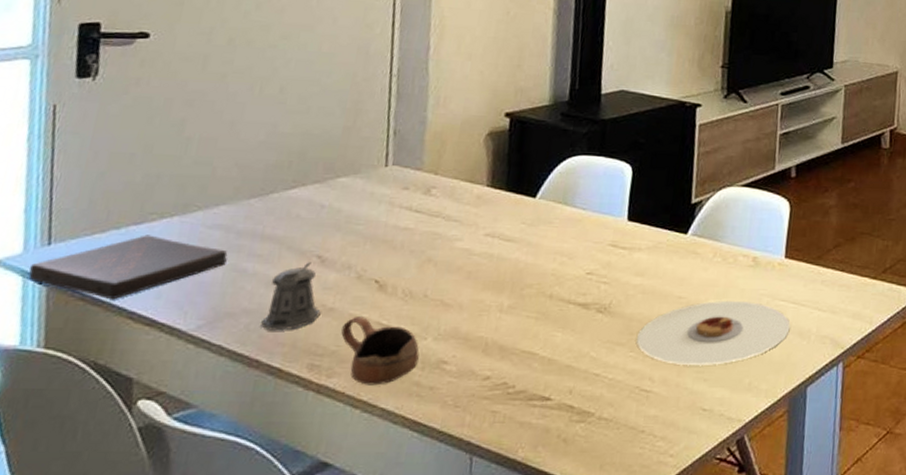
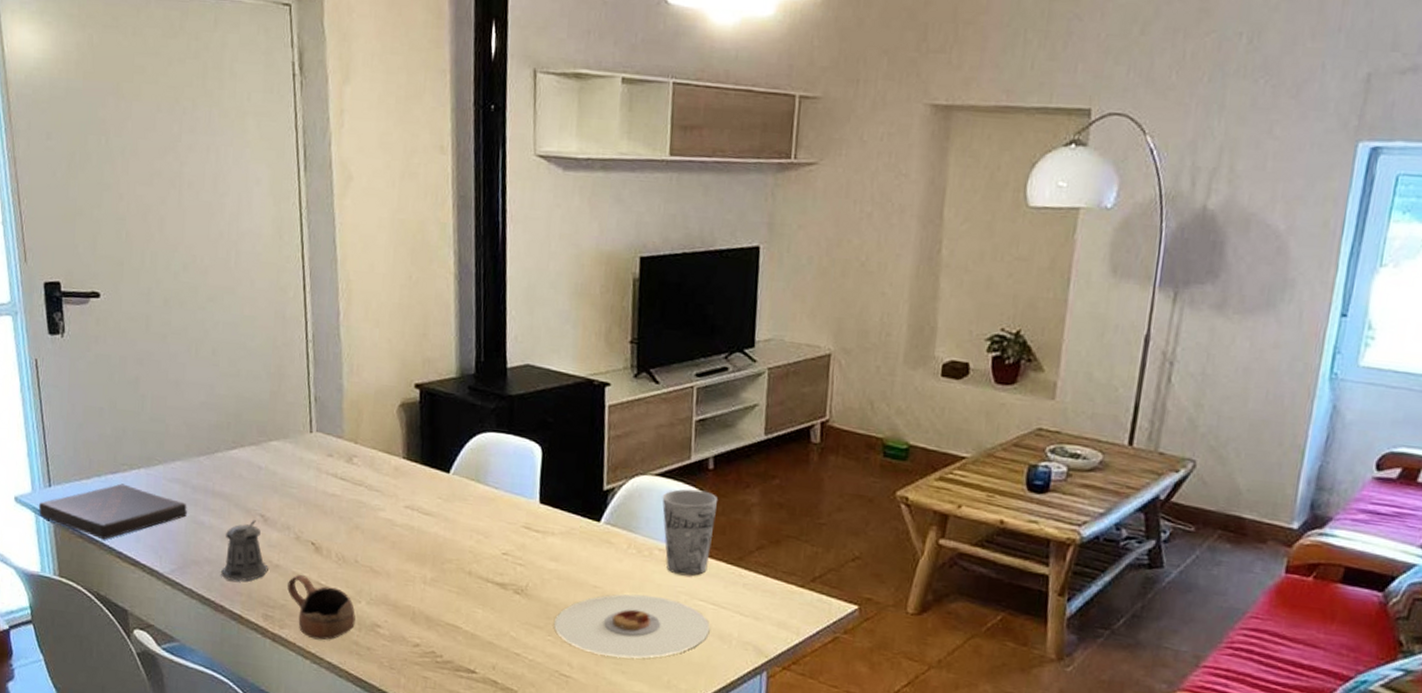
cup: none [747,197,799,279] -> present [662,488,717,576]

